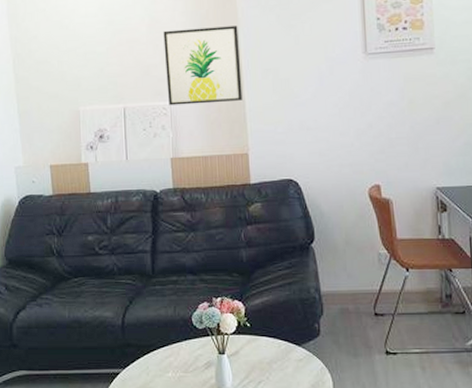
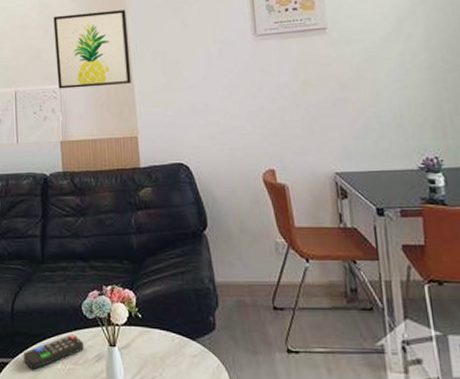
remote control: none [135,344,194,379] -> present [24,334,84,370]

